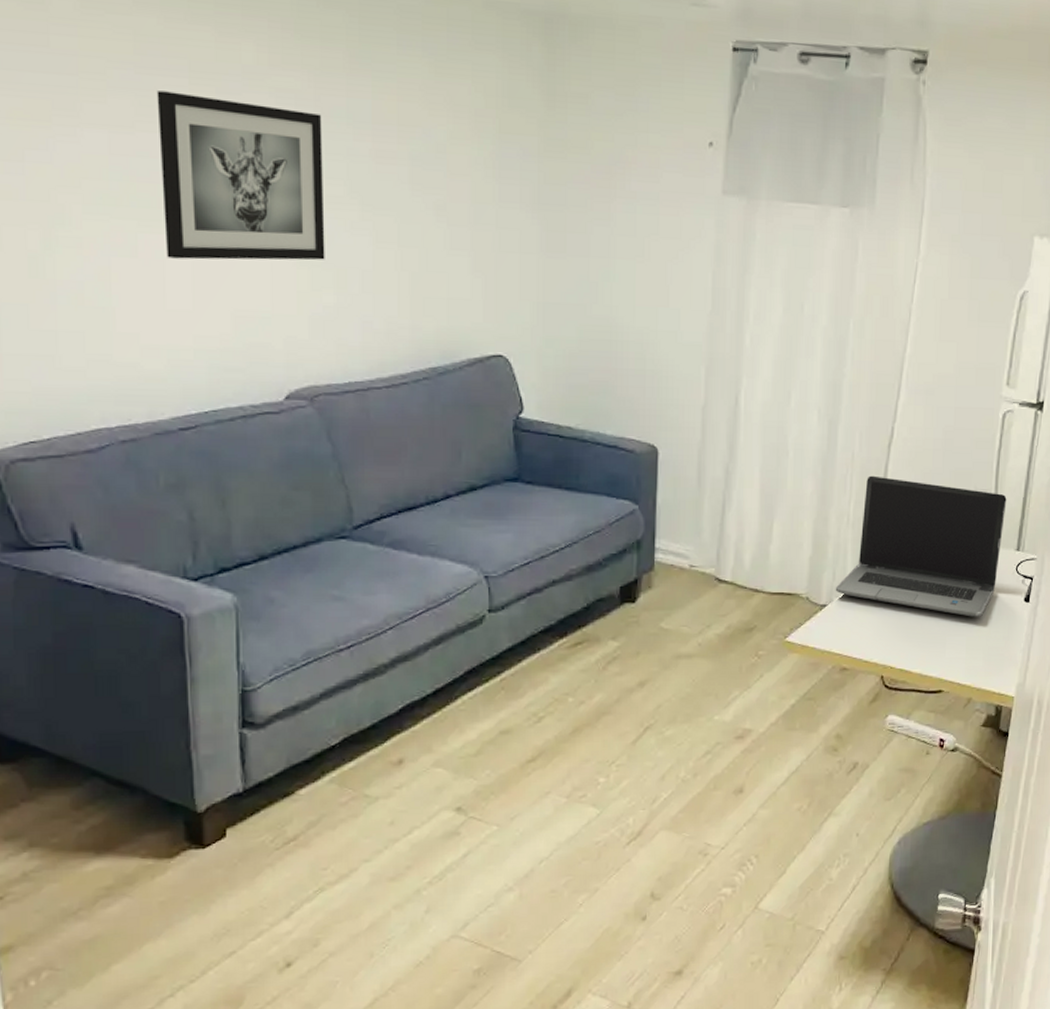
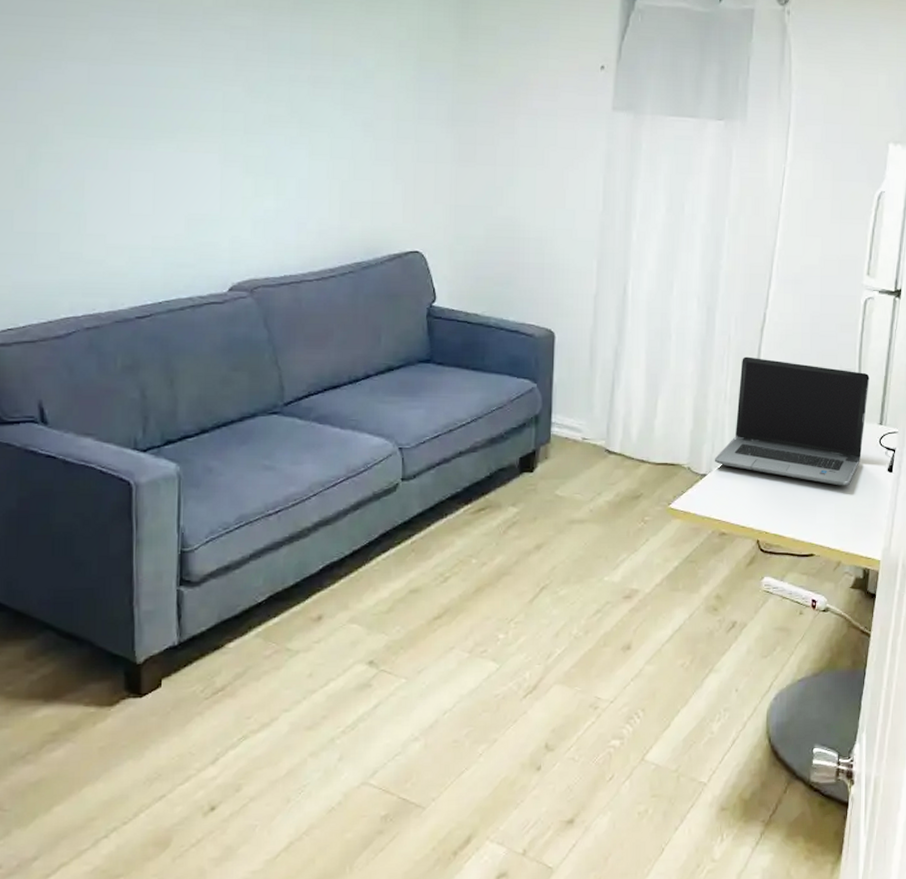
wall art: present [156,90,325,261] -> none [130,29,269,171]

